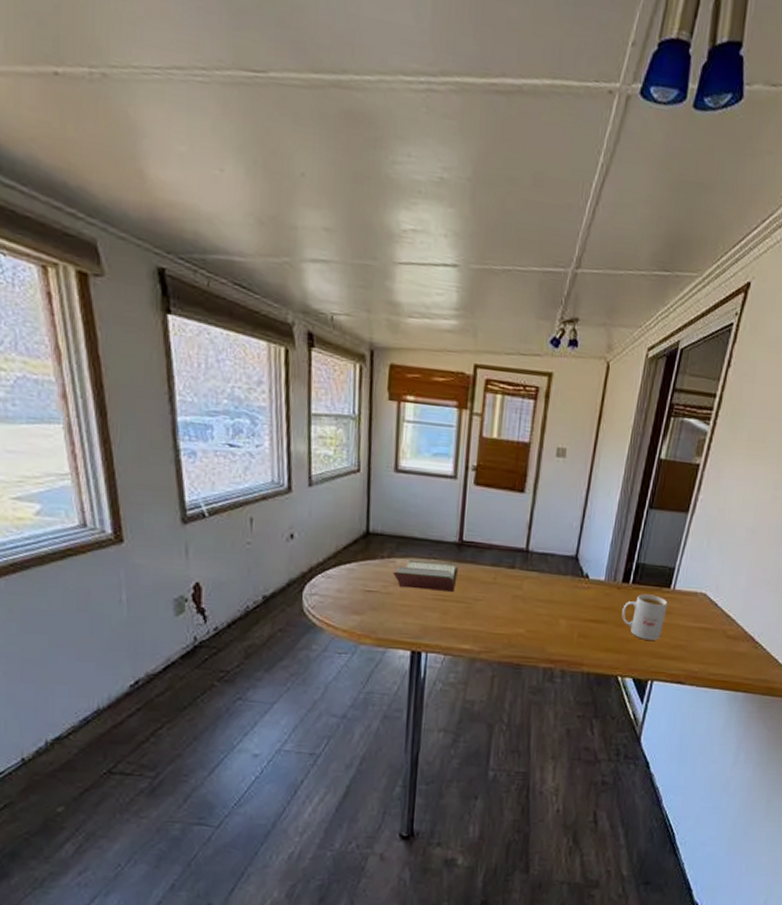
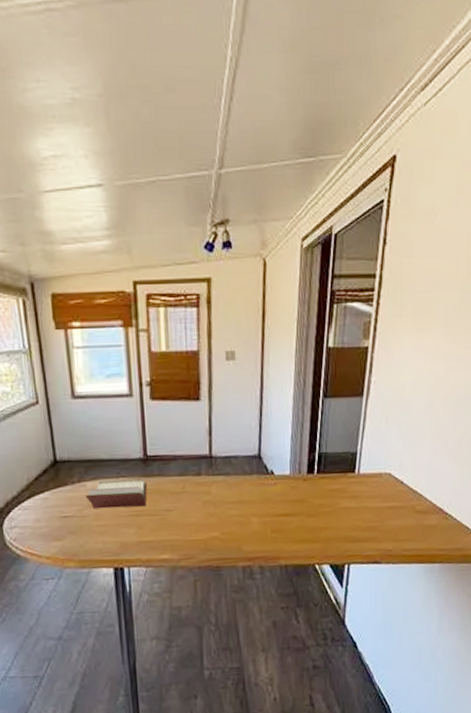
mug: present [621,594,668,640] -> none [311,481,354,526]

